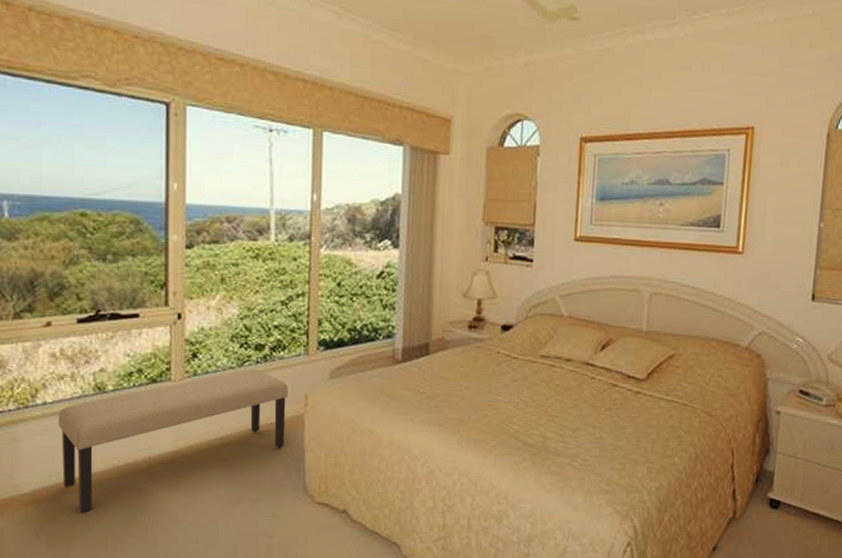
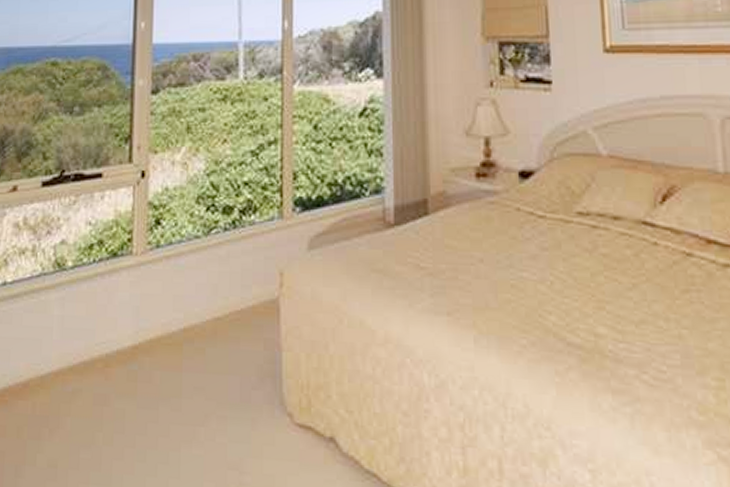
bench: present [59,369,289,513] -> none [16,238,261,426]

